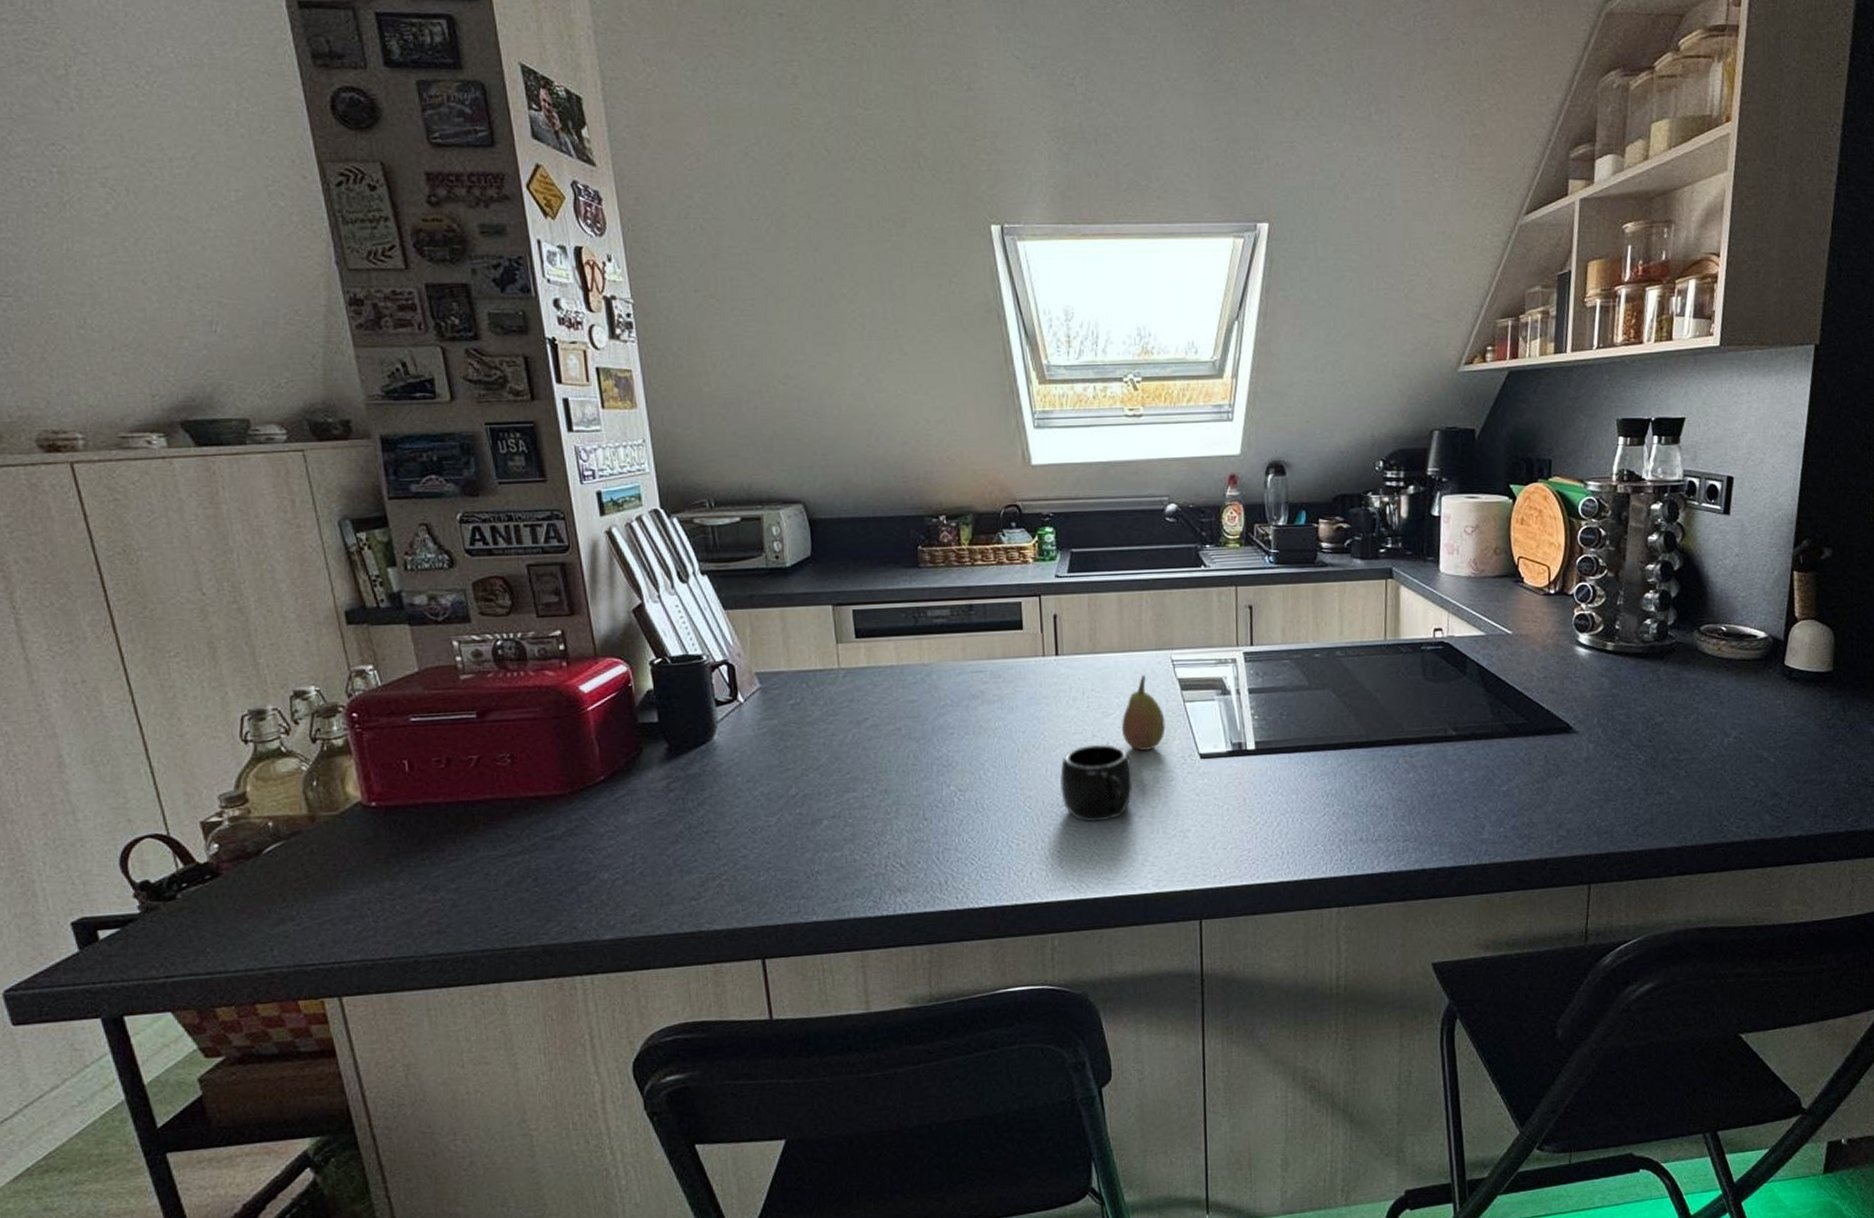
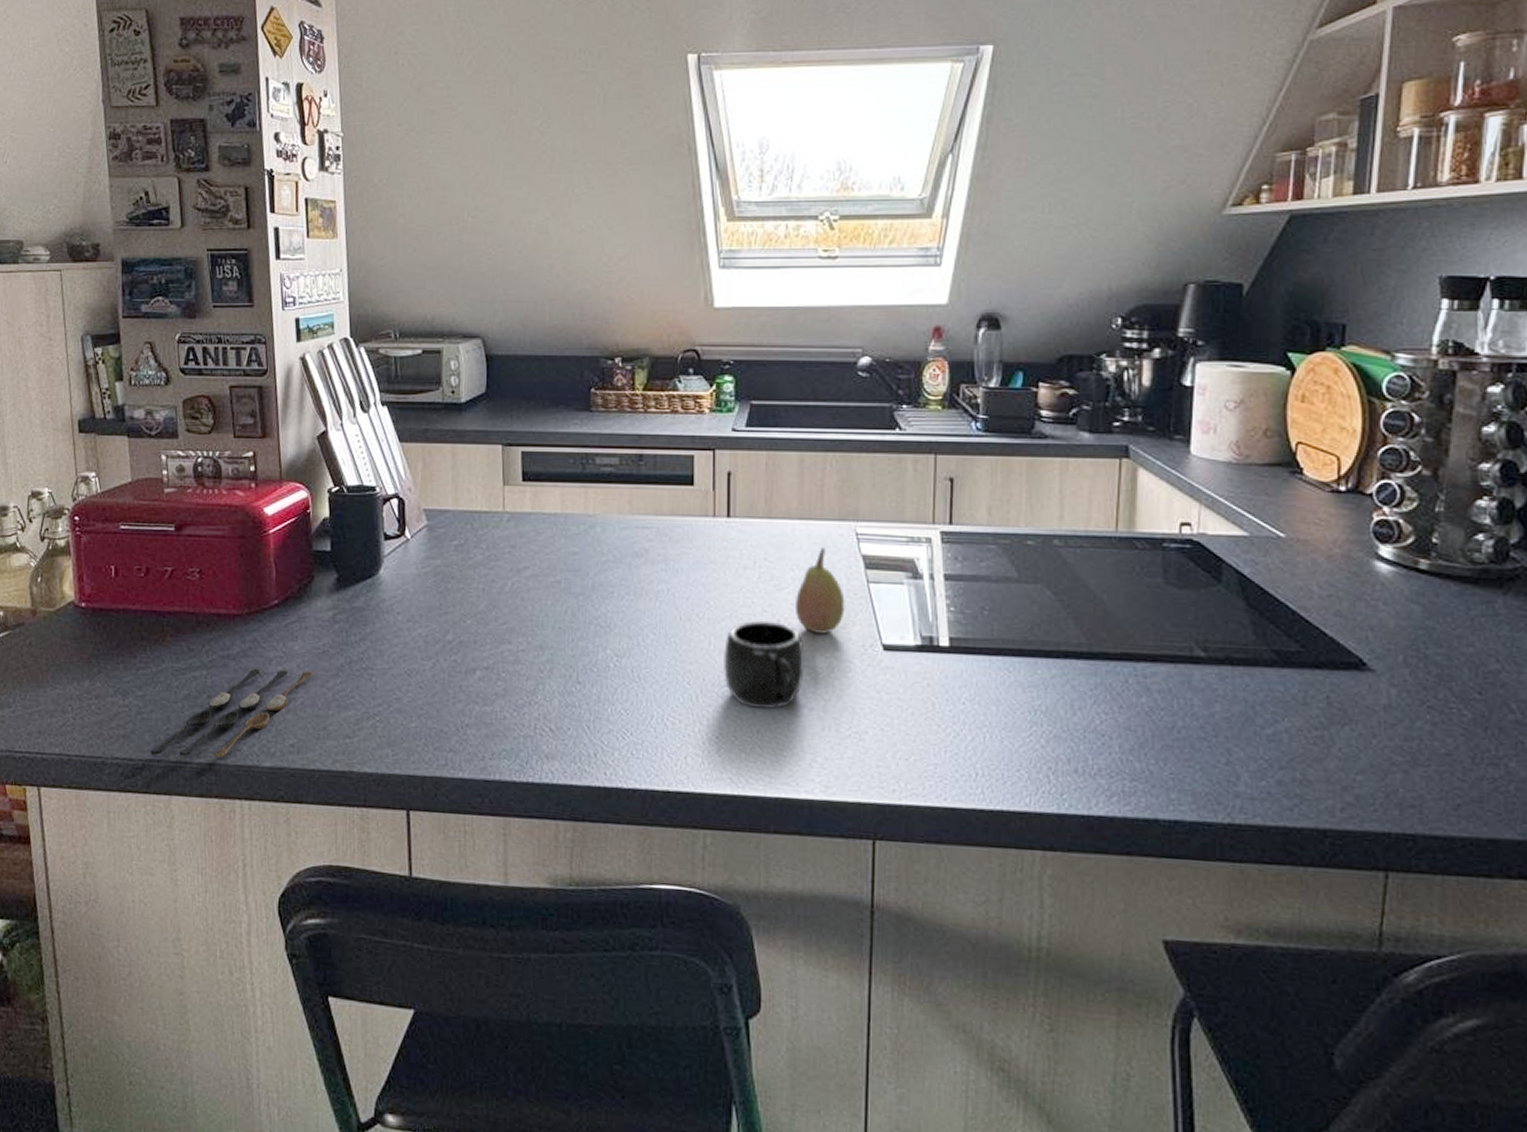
spoon: none [471,841,649,946] -> present [150,668,312,758]

